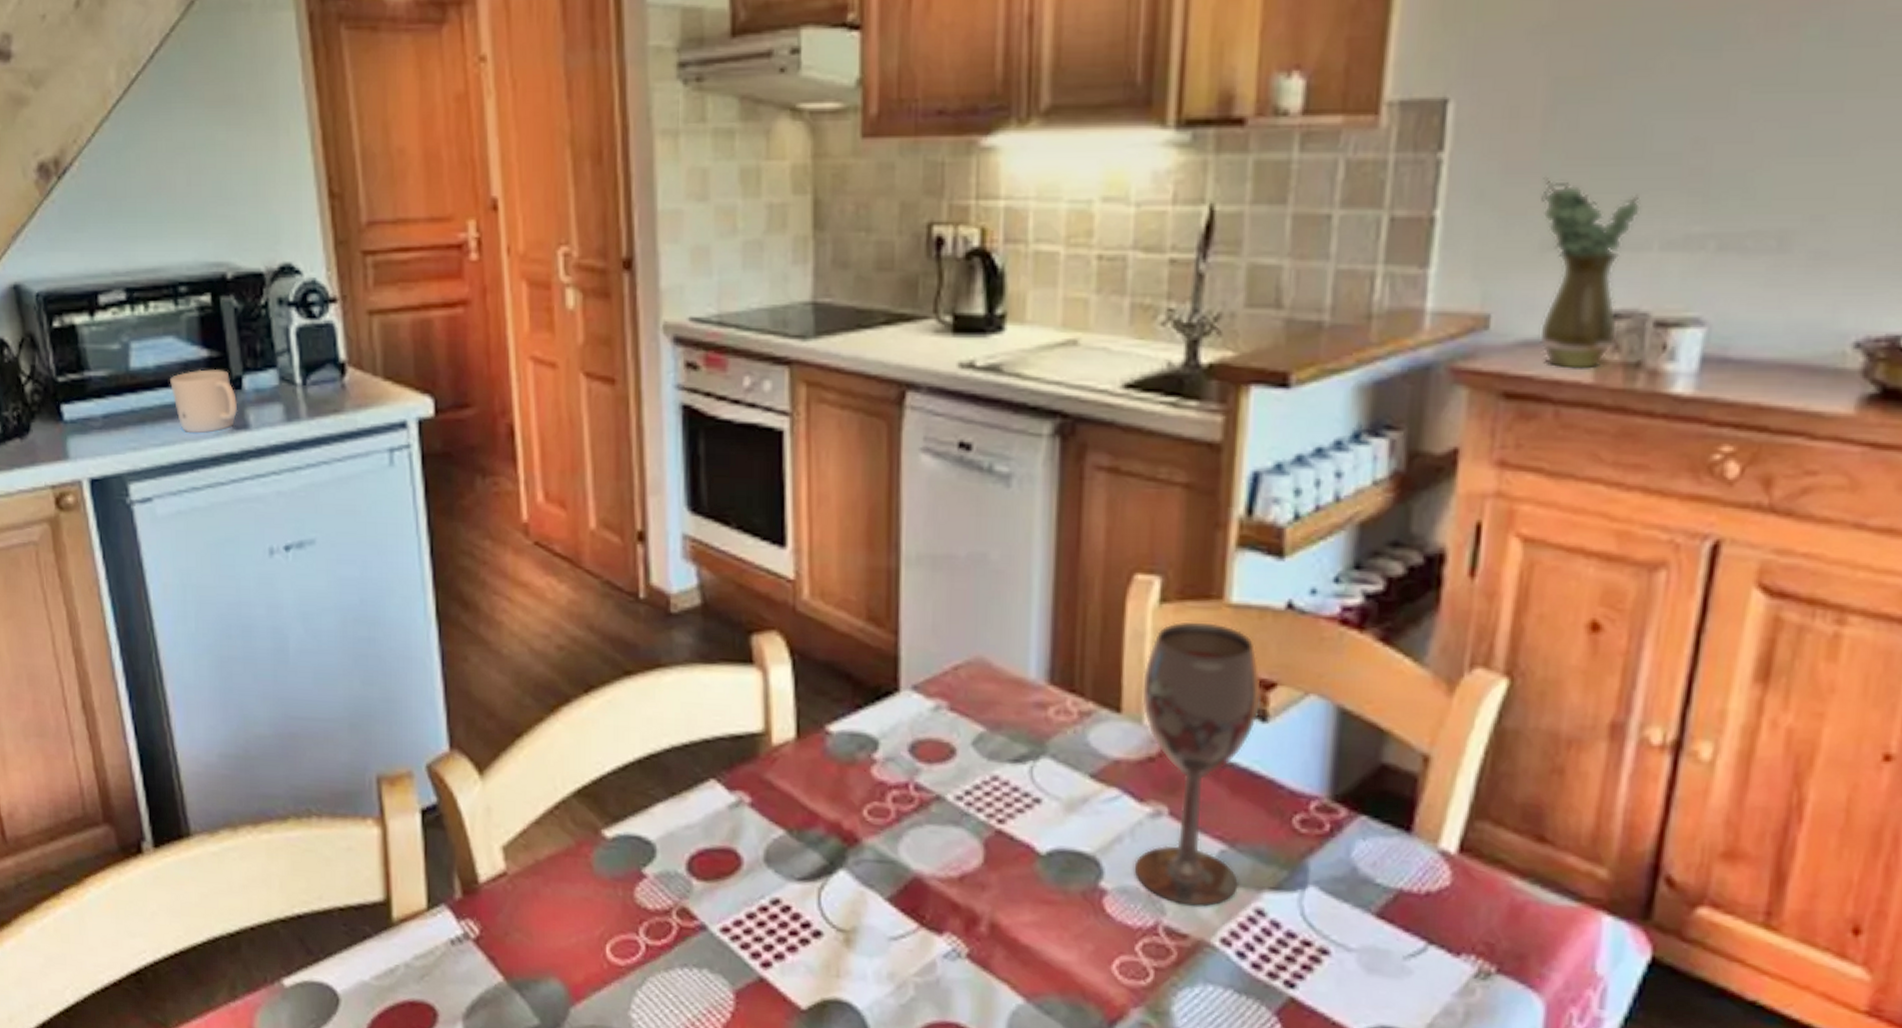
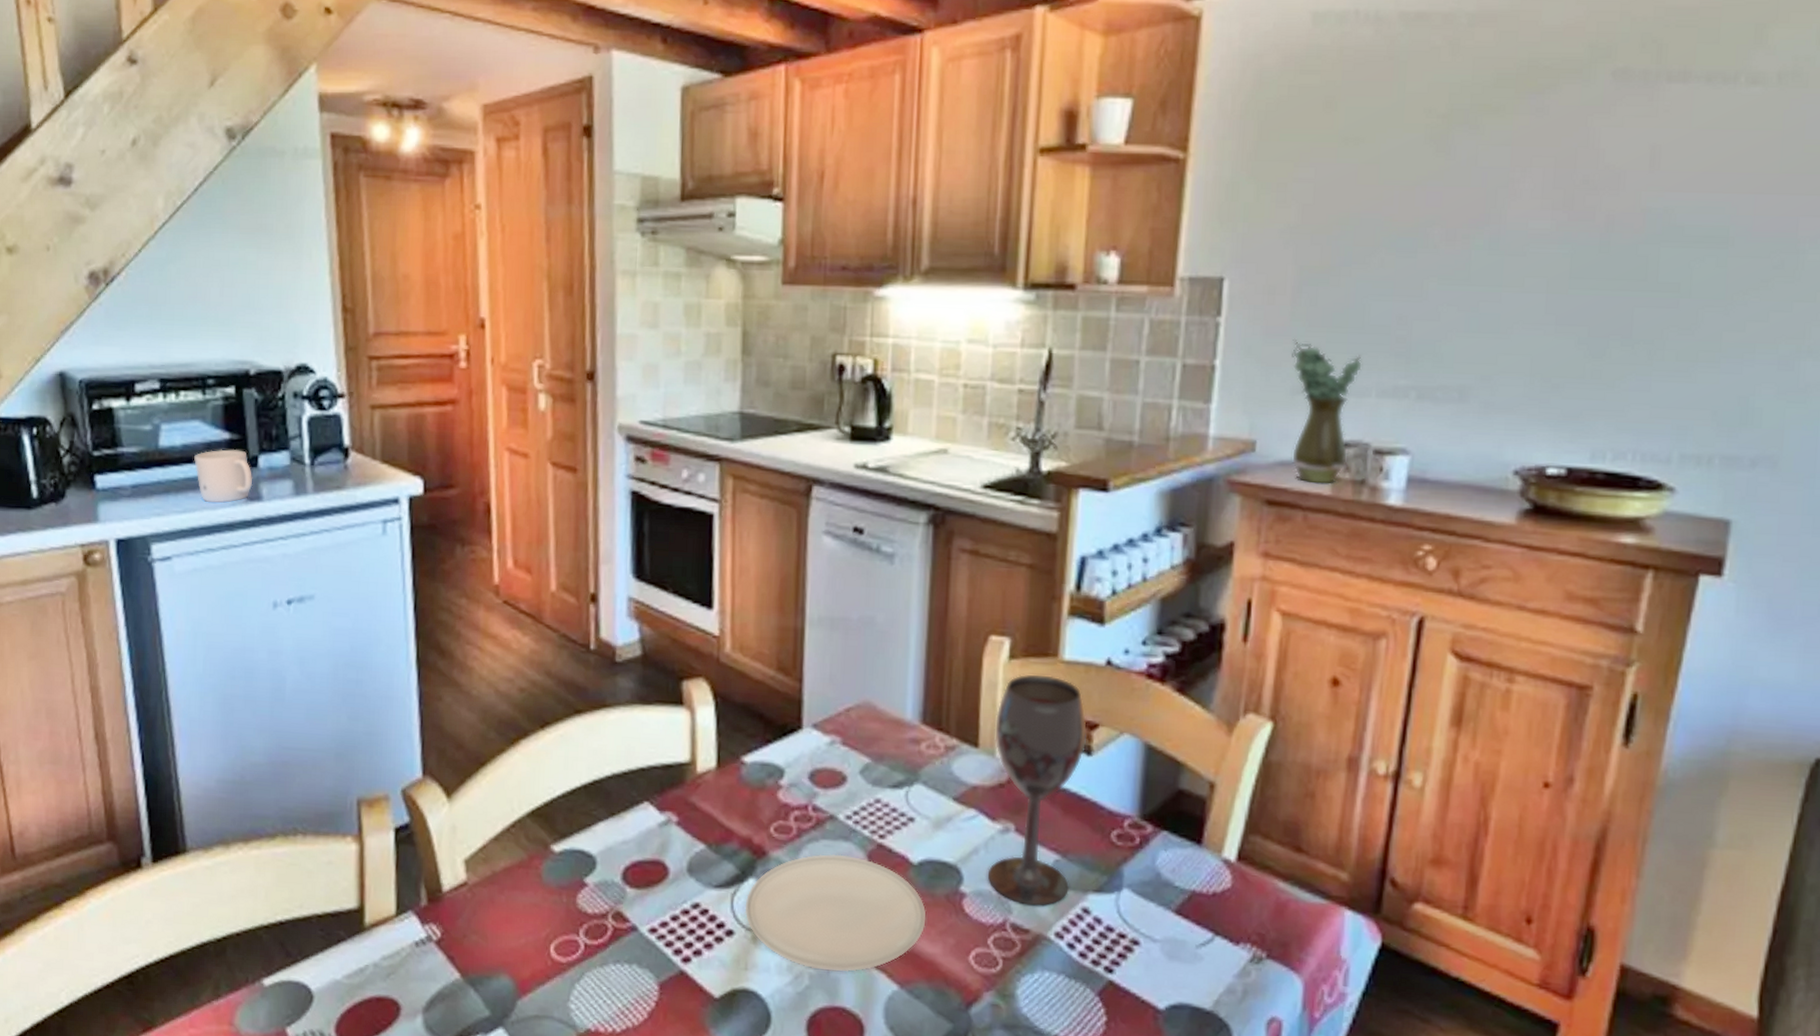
plate: none [834,842,1058,982] -> present [744,854,926,973]

